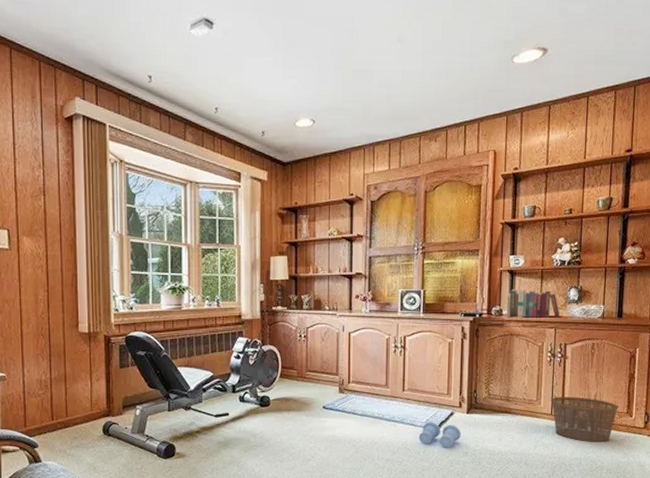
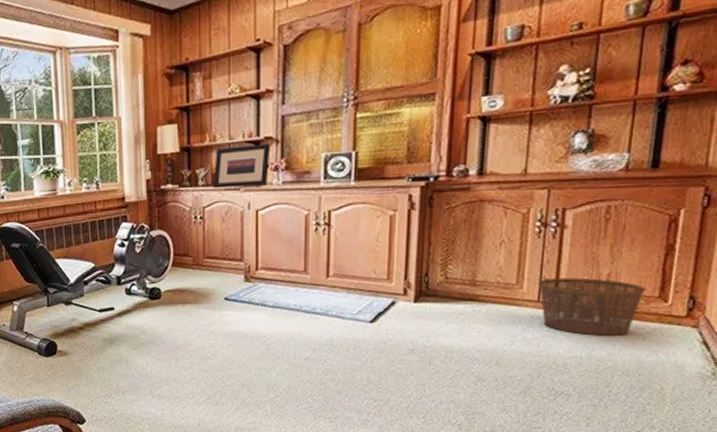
picture frame: none [315,278,361,312] -> present [213,144,271,189]
dumbbells: present [418,422,461,448] -> none [347,313,405,344]
books: present [506,289,560,319] -> none [474,137,557,179]

